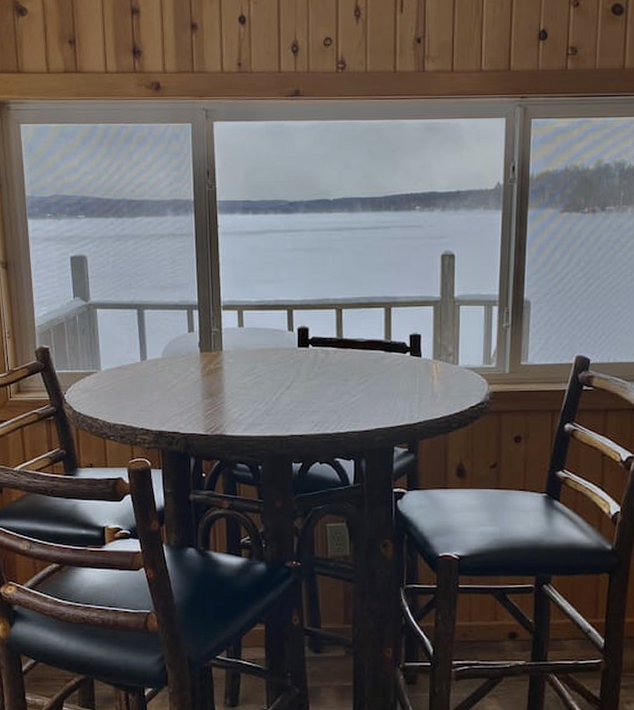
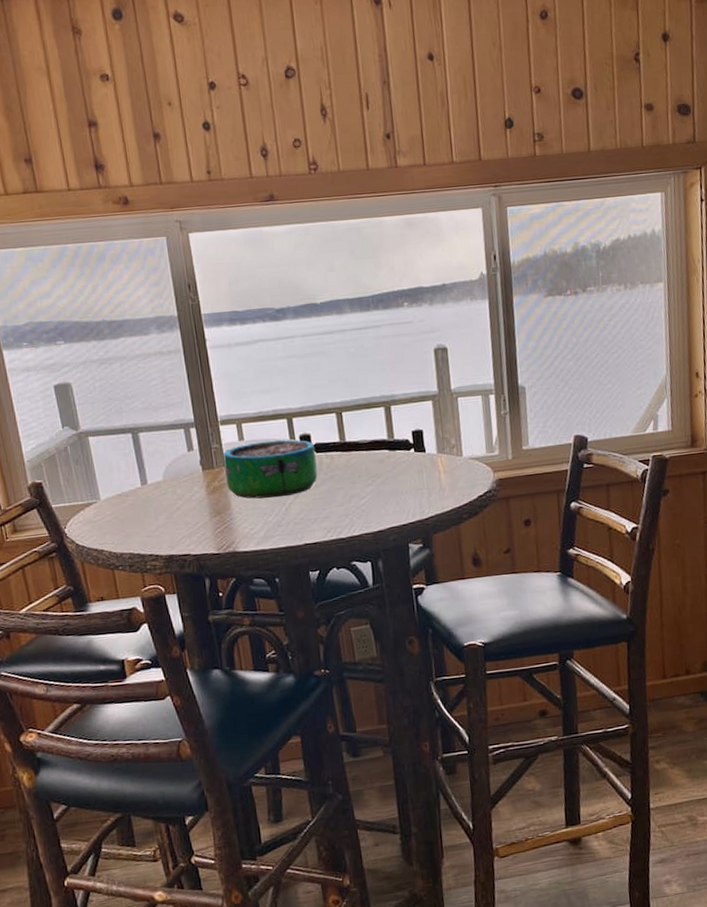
decorative bowl: none [222,330,311,387] -> present [223,439,318,499]

